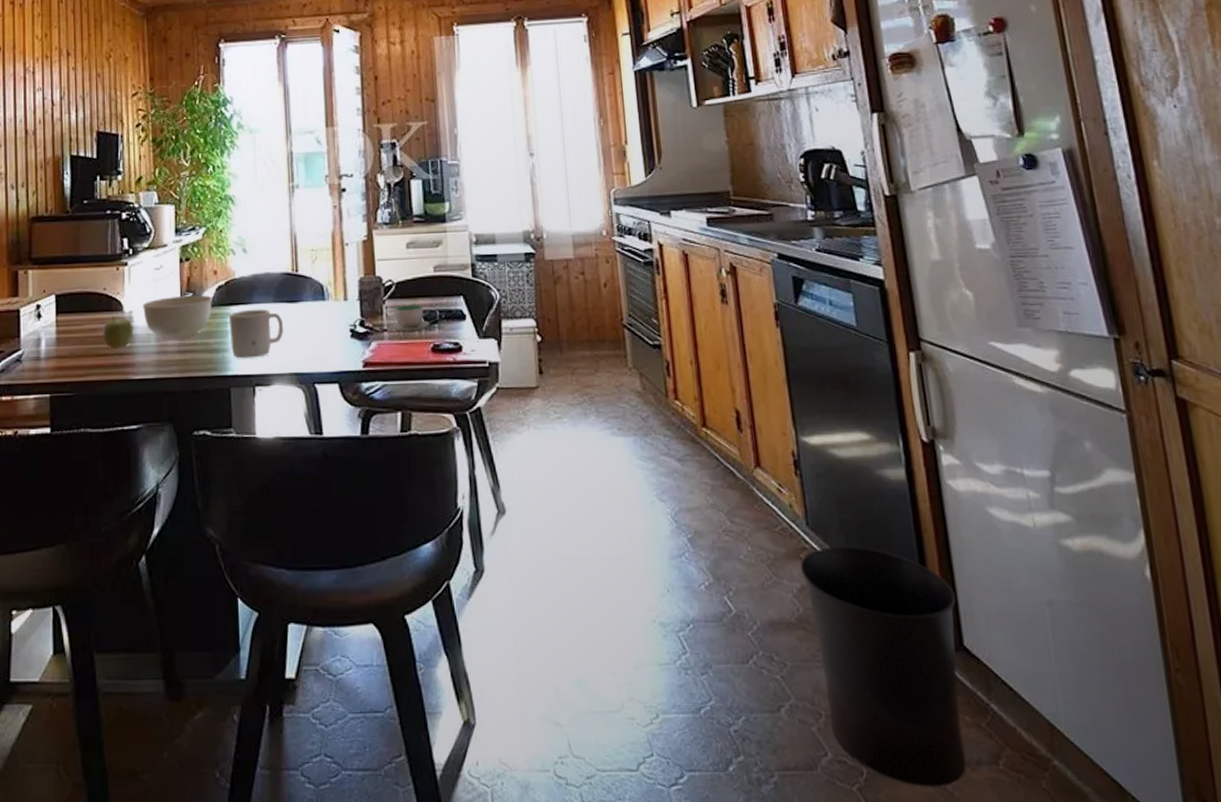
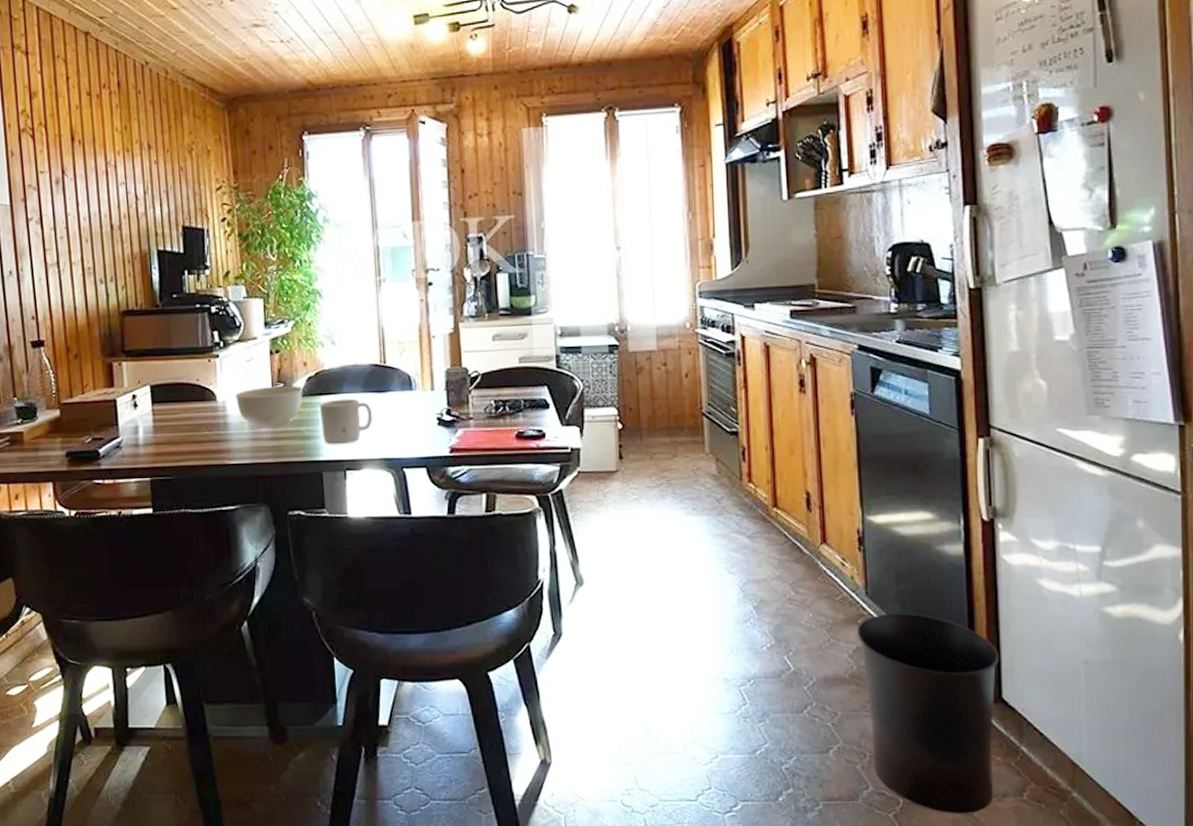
fruit: present [102,317,134,349] -> none [197,406,228,437]
cup: present [391,304,430,332] -> none [476,394,515,420]

